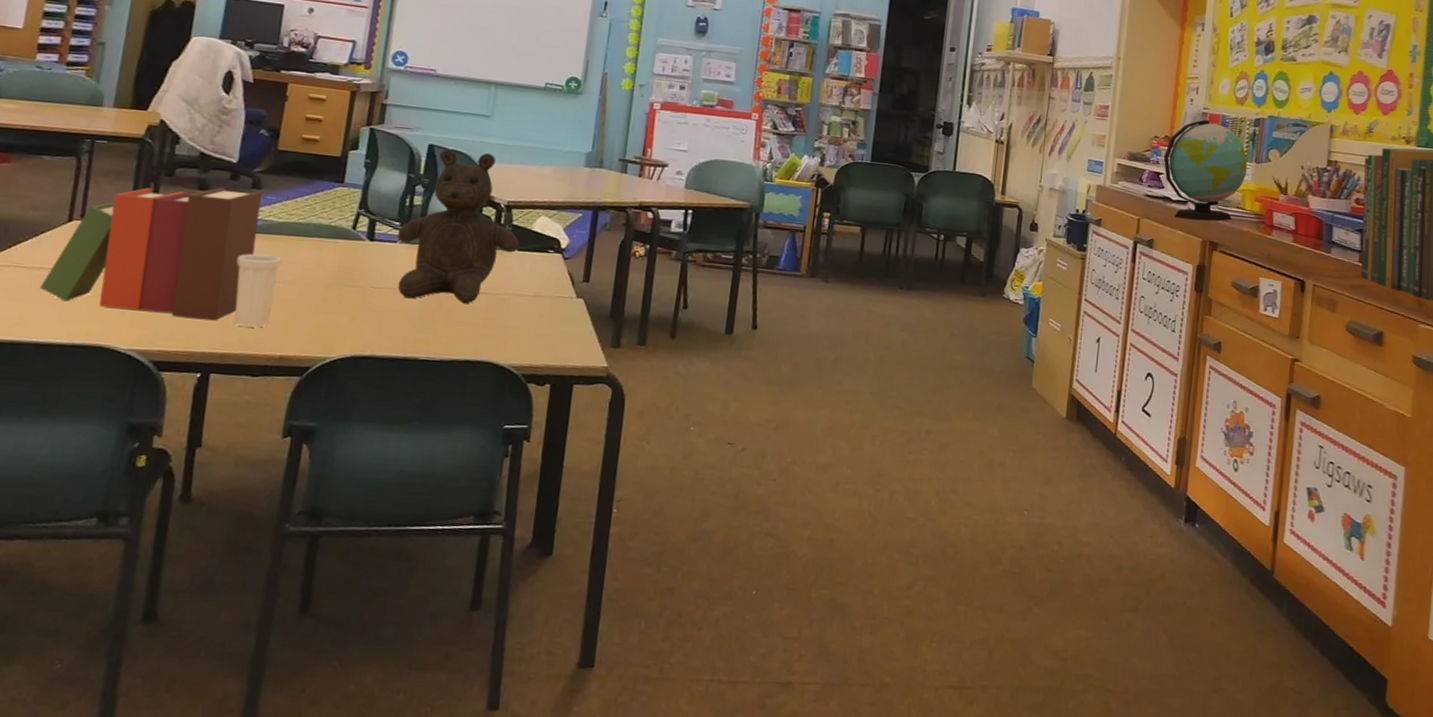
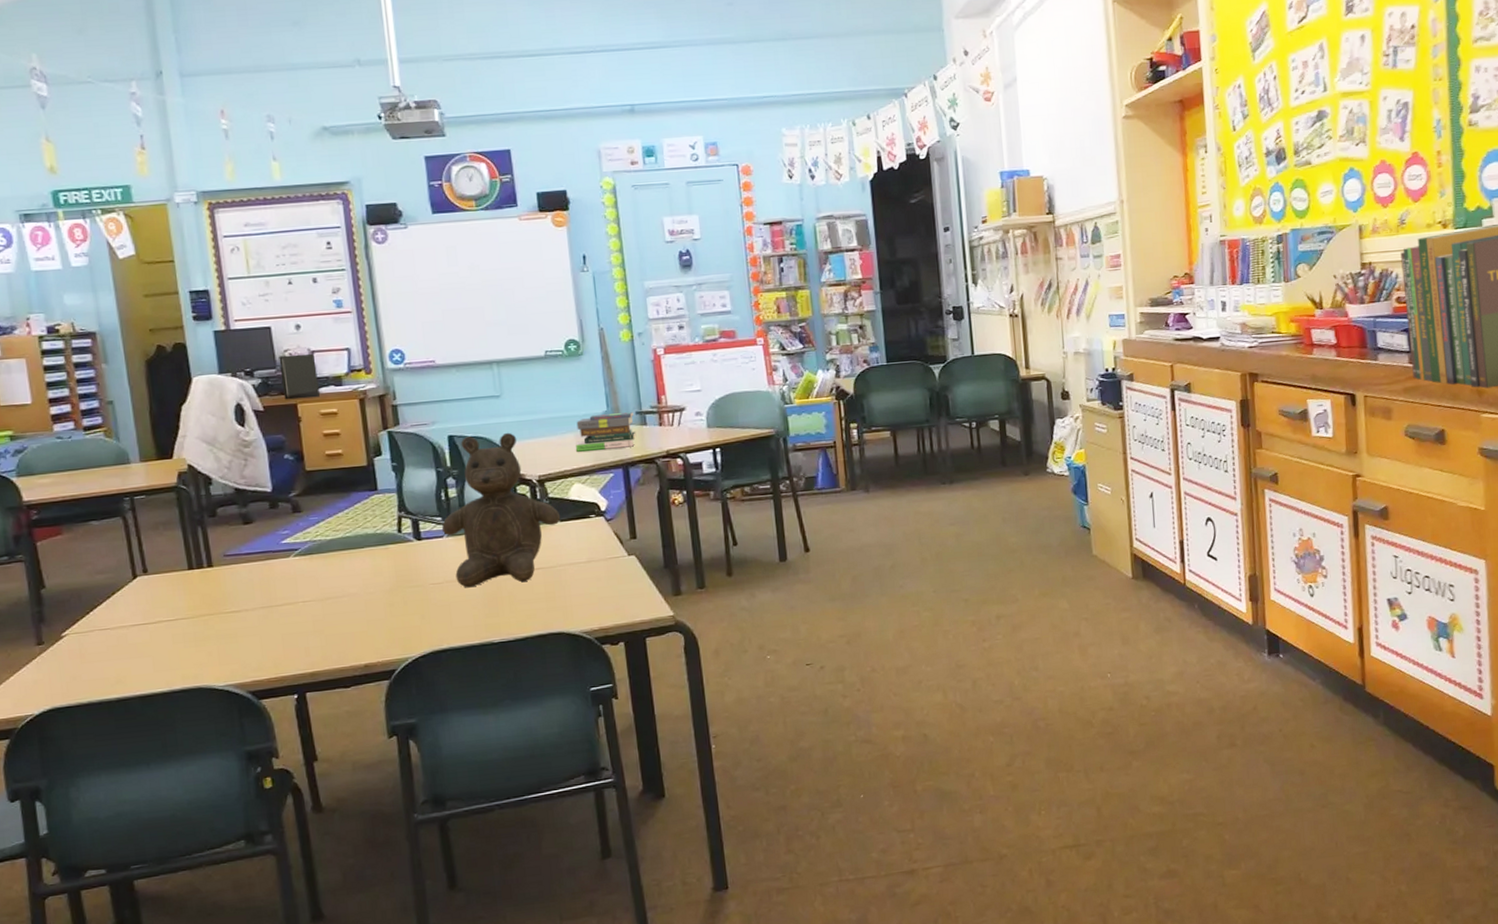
books: present [39,187,262,320] -> none [127,515,313,653]
cup: present [233,253,282,328] -> none [298,572,347,645]
binder: none [277,34,319,81] -> present [279,353,320,400]
books: none [551,152,616,192] -> present [576,412,637,452]
globe: present [1163,120,1248,222] -> none [1186,247,1277,356]

